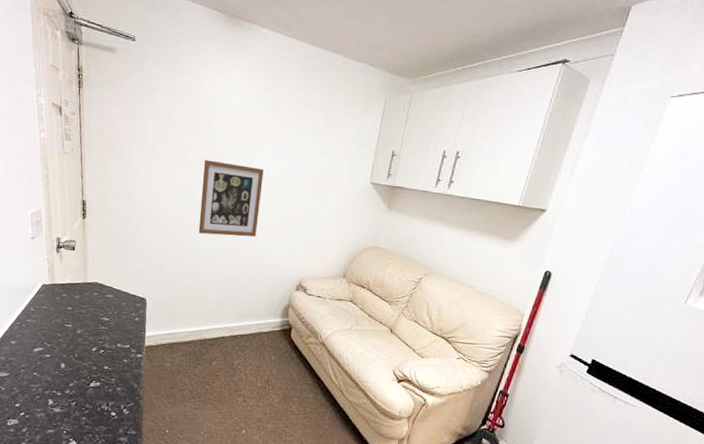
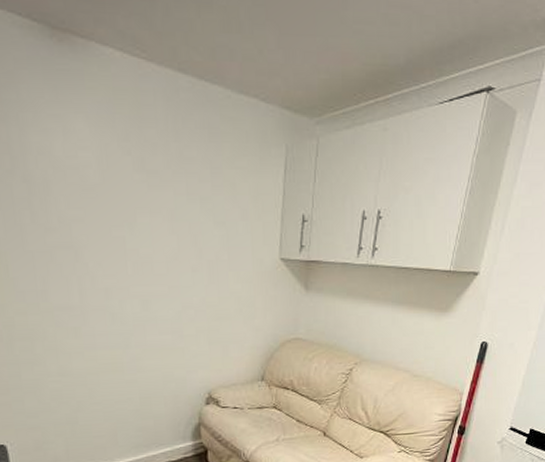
wall art: present [198,160,264,237] -> none [52,246,144,349]

